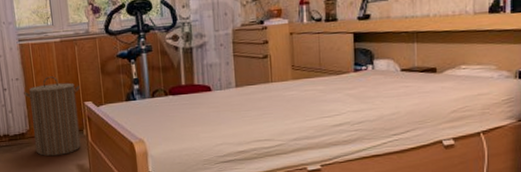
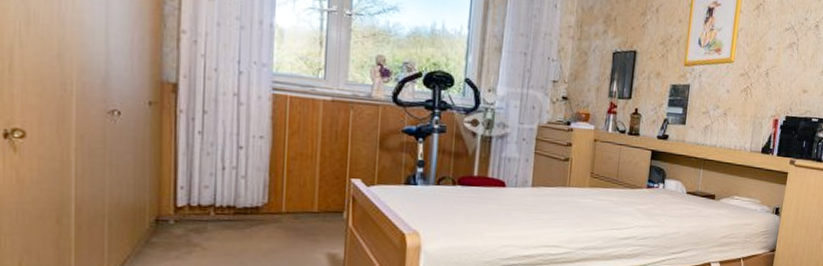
laundry hamper: present [24,76,81,157] -> none [268,141,349,241]

